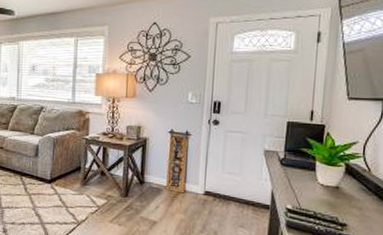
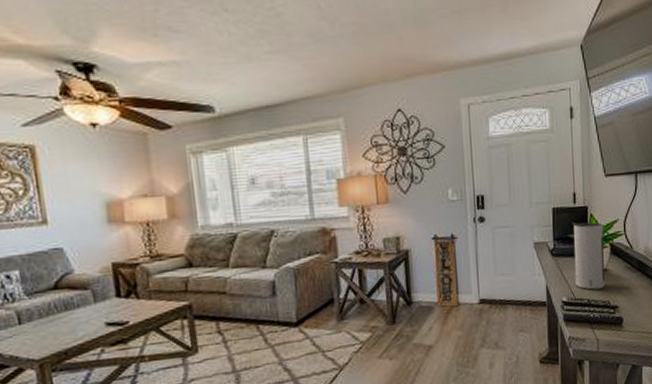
speaker: none [302,140,340,204] -> present [573,222,605,290]

